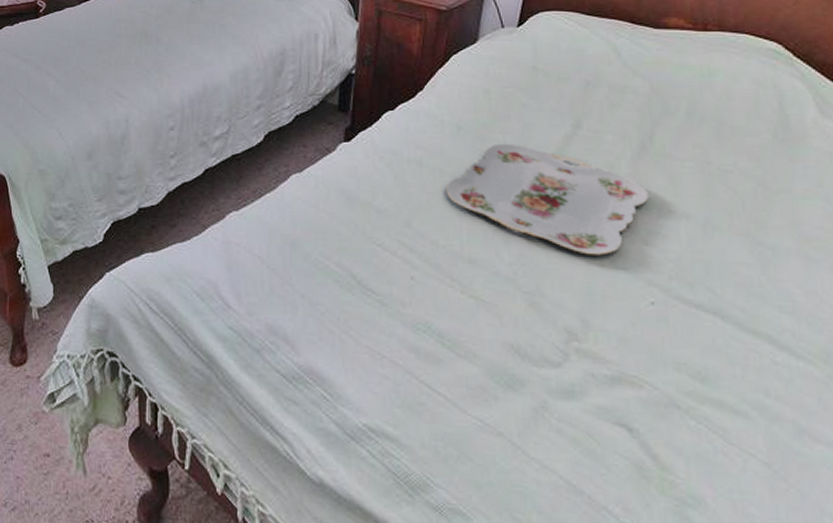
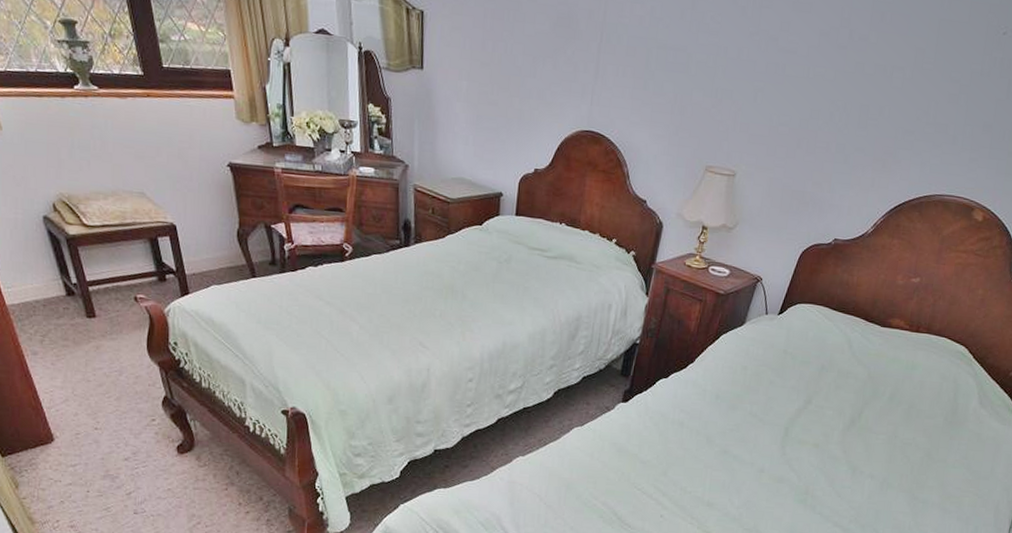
serving tray: present [445,143,649,256] -> none [698,412,849,503]

